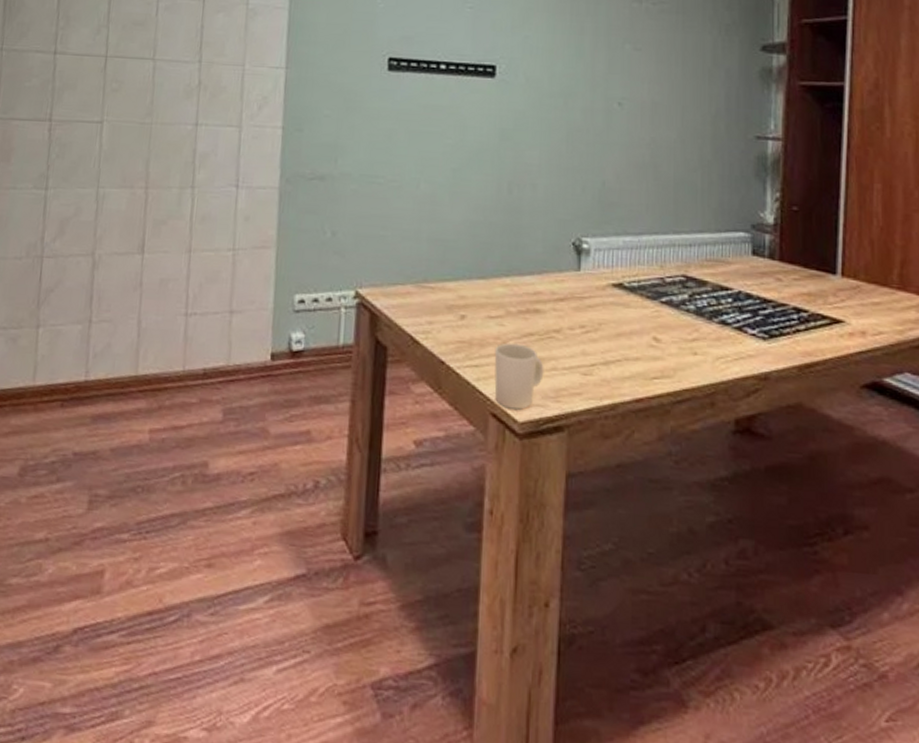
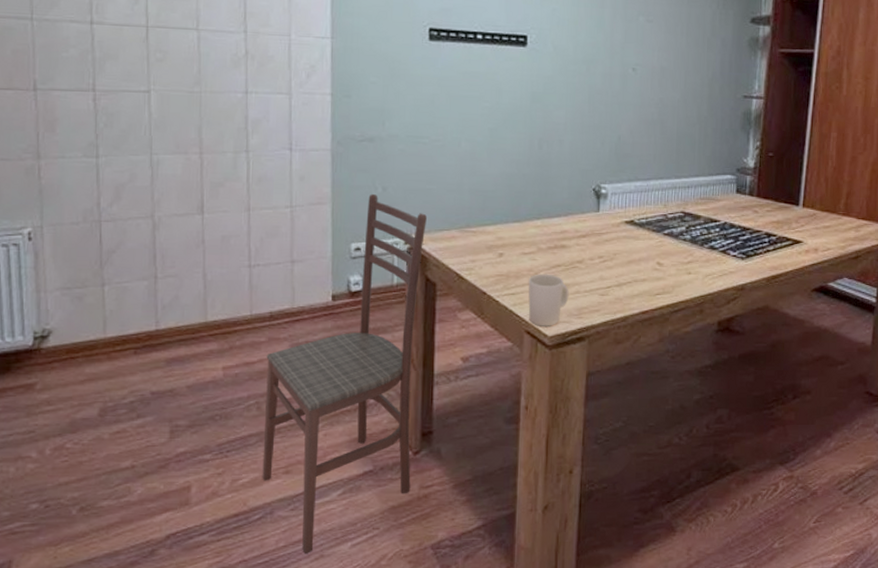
dining chair: none [181,238,379,674] -> present [262,193,427,554]

